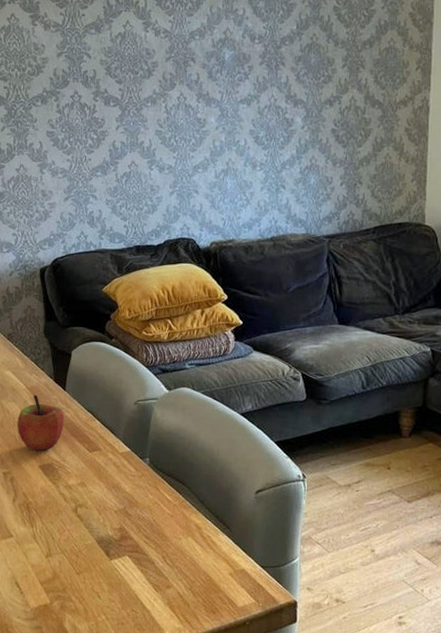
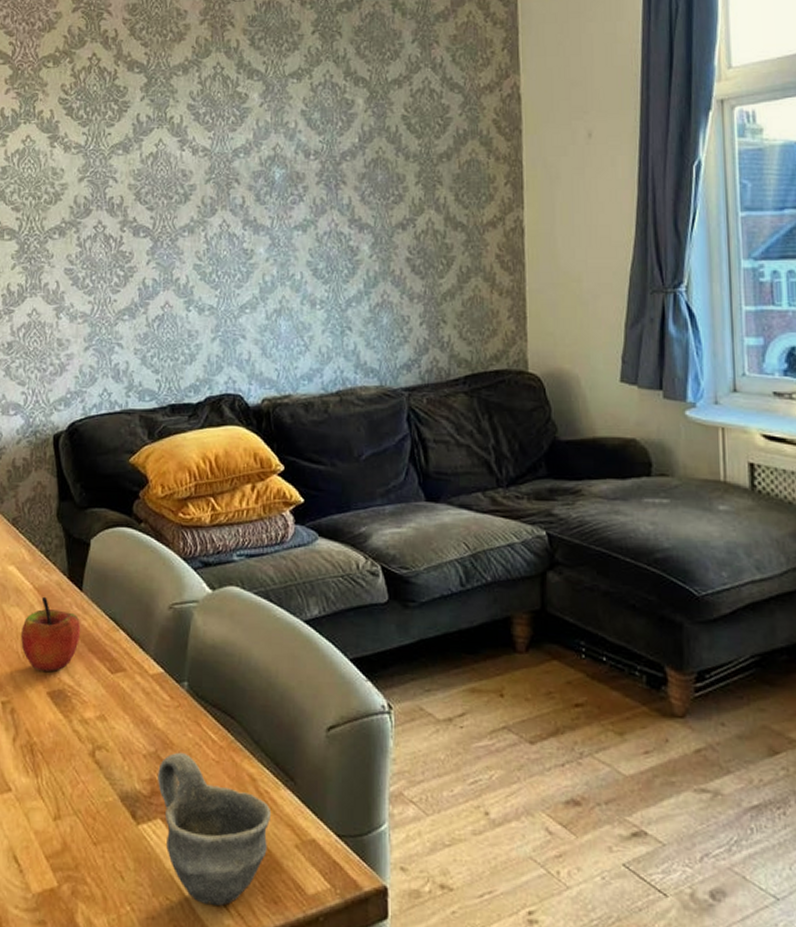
cup: none [126,509,212,616] -> present [158,752,272,907]

